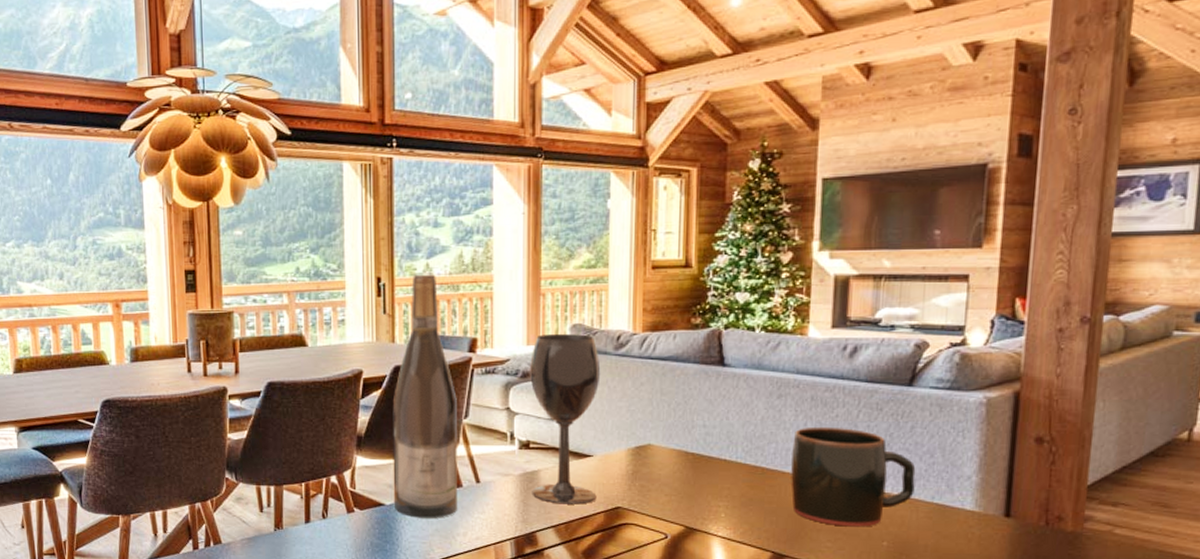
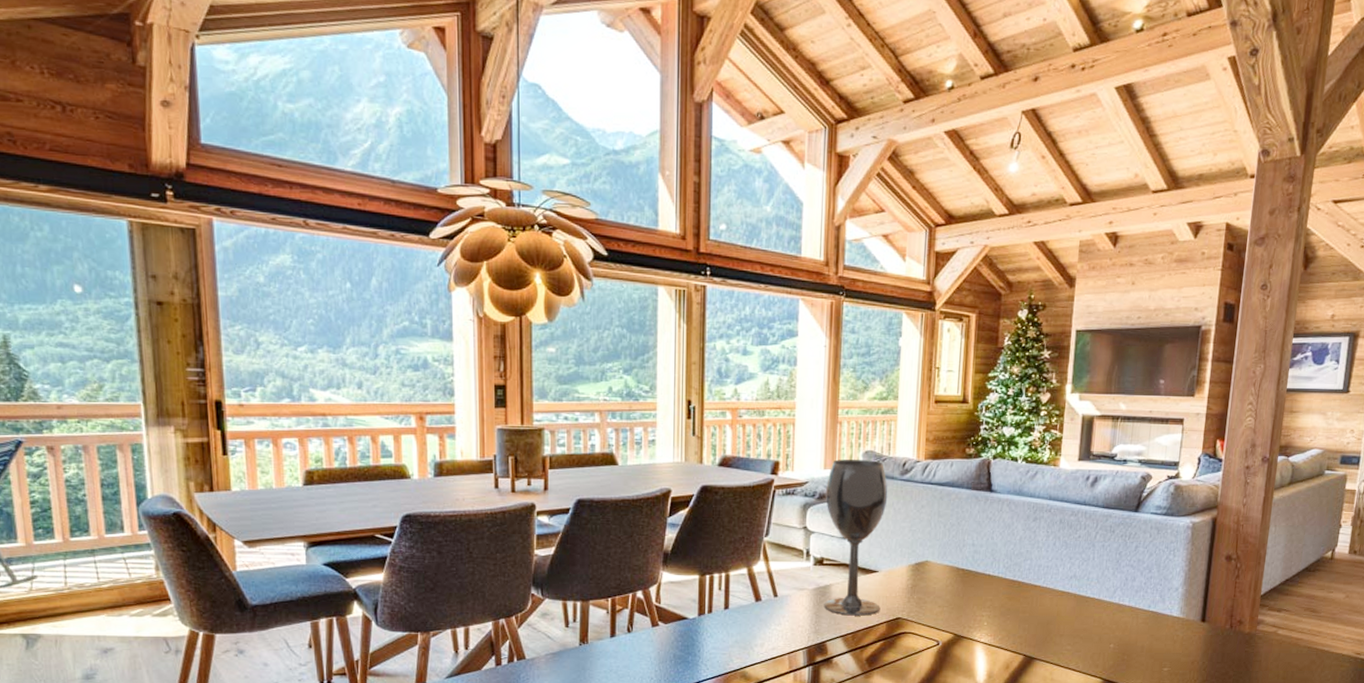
wine bottle: present [392,274,457,518] -> none [696,399,759,631]
mug: present [791,426,916,527] -> none [1041,546,1138,632]

